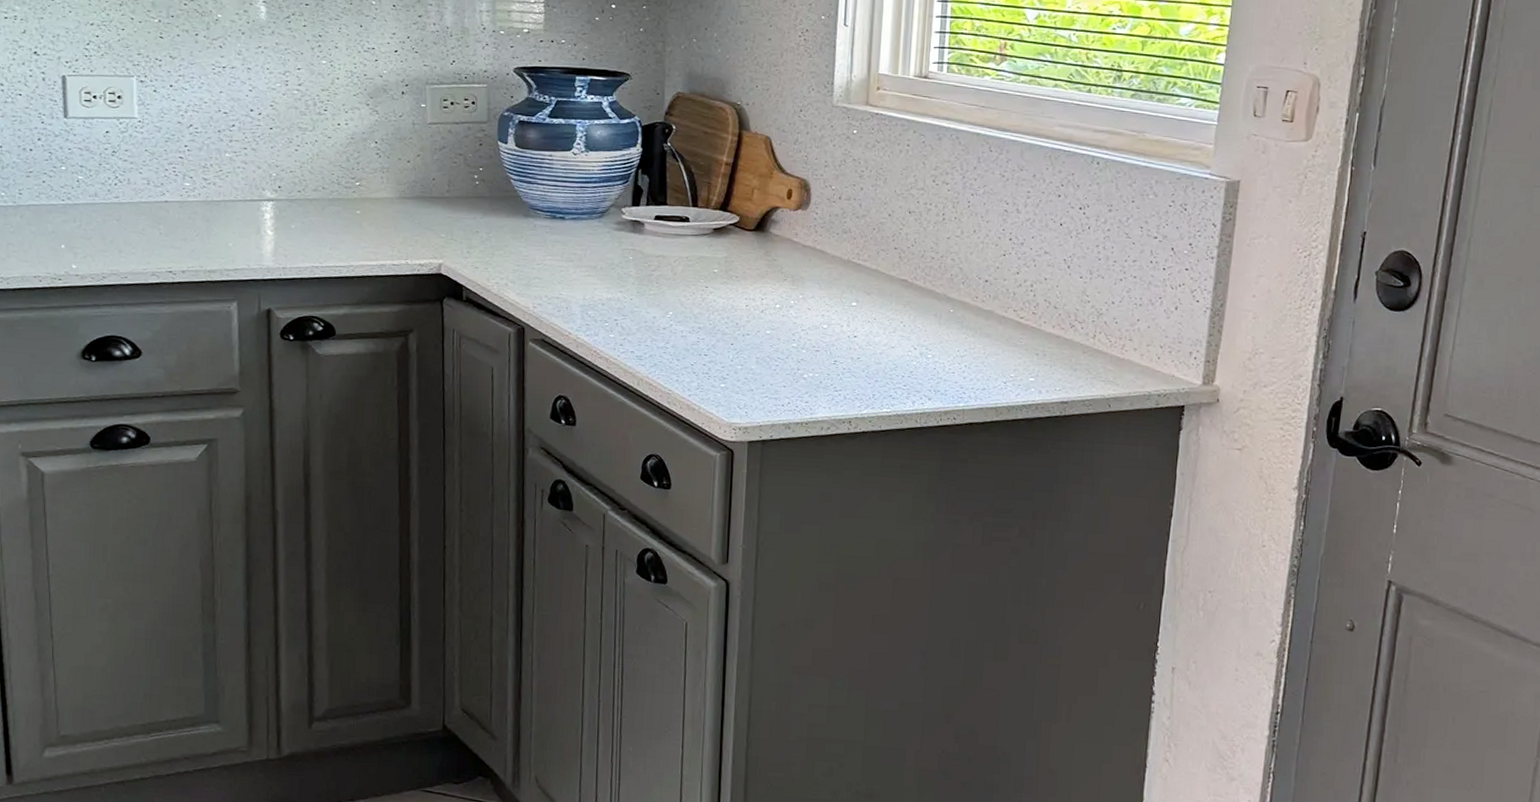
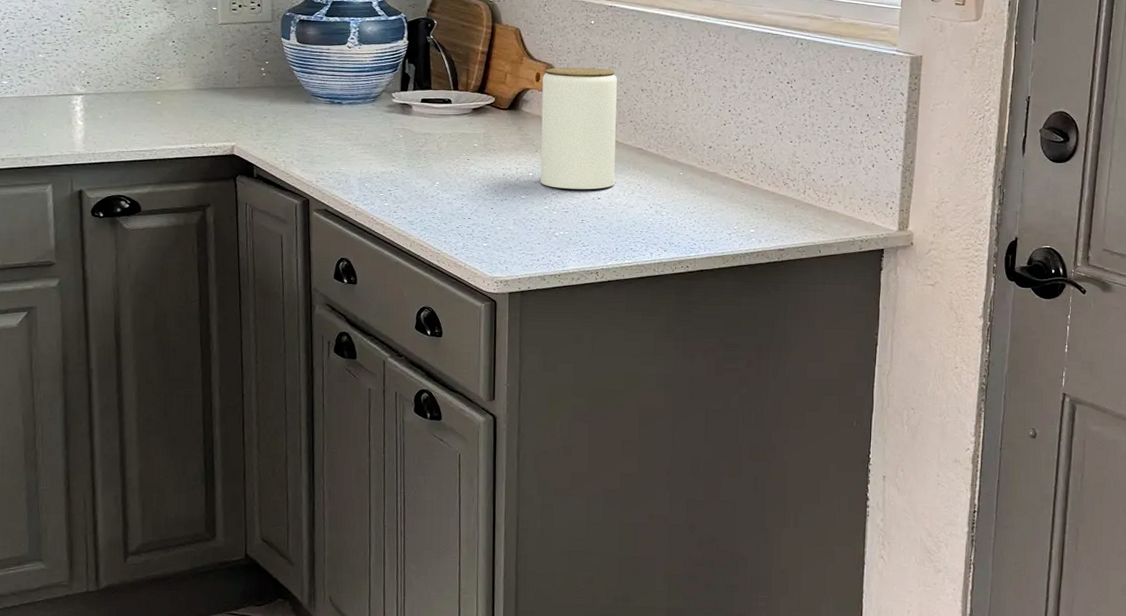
jar: none [788,183,881,326] -> present [540,67,617,190]

